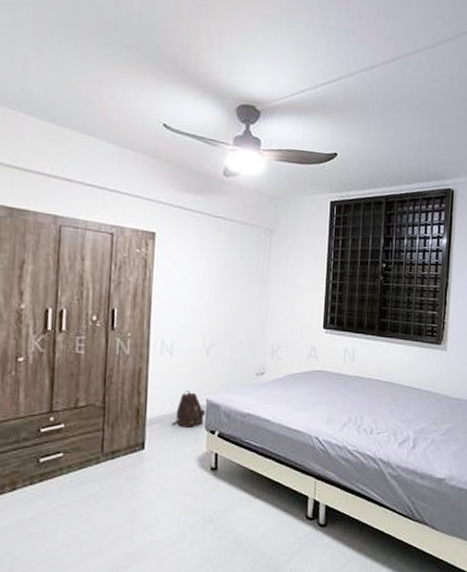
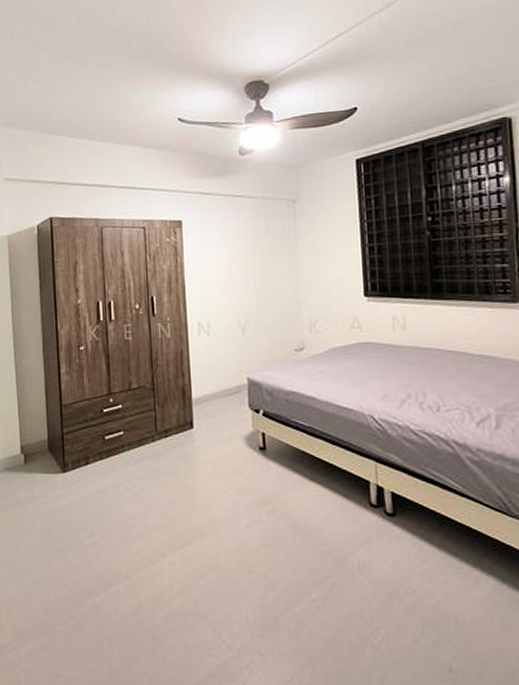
backpack: present [172,390,206,427] -> none [217,370,248,407]

